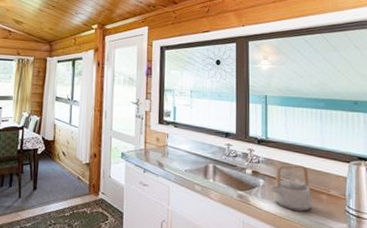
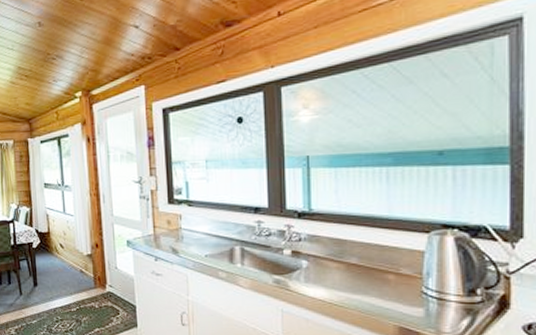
teapot: present [270,164,311,212] -> none [316,240,373,296]

